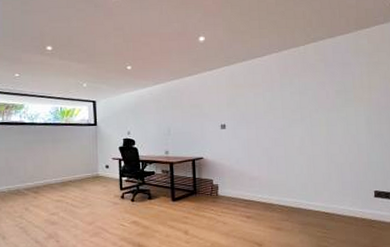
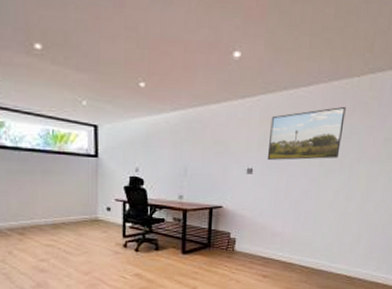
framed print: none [236,69,299,117] -> present [267,106,346,161]

